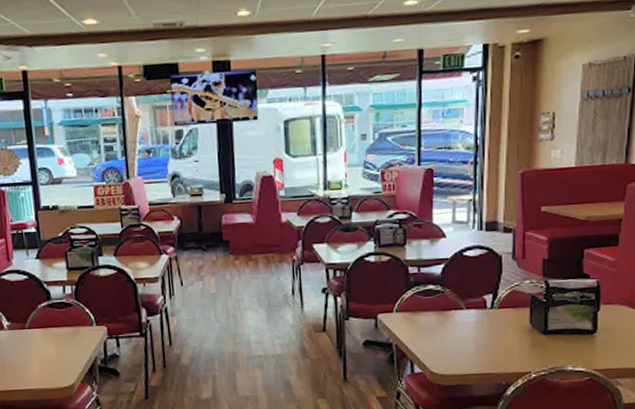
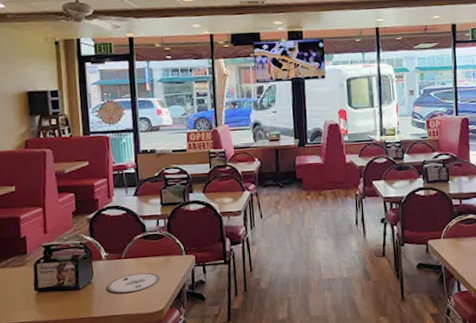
plate: none [10,344,69,367] -> present [107,272,160,293]

